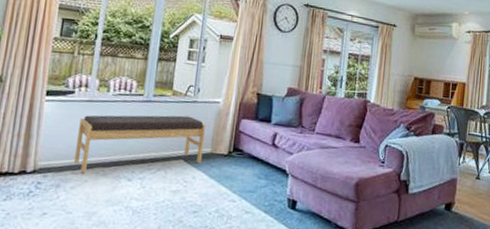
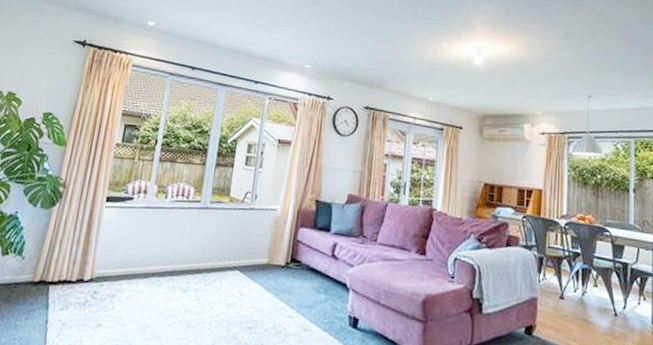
bench: present [73,115,206,174] -> none [129,222,263,284]

